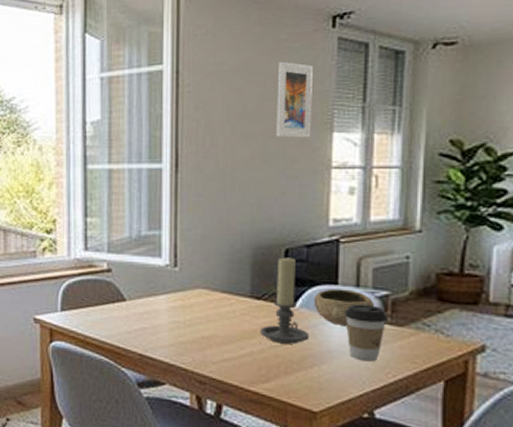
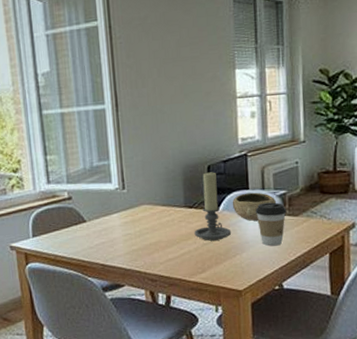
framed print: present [276,61,312,138] -> none [189,13,219,76]

